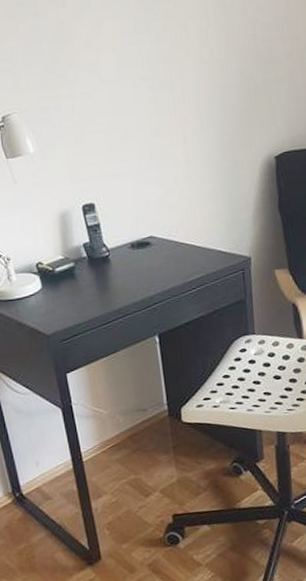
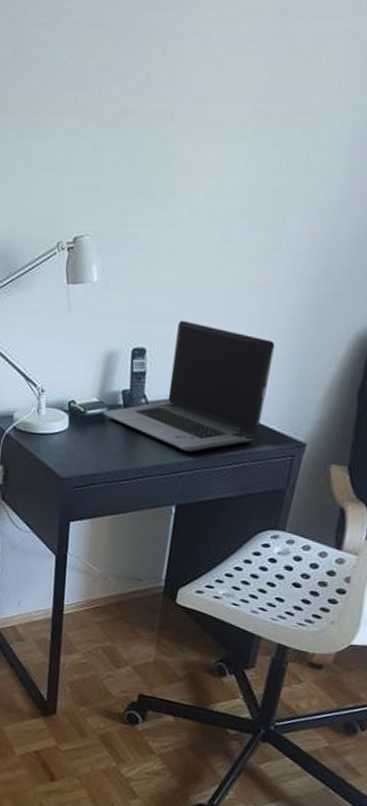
laptop computer: none [71,173,210,286] -> present [103,320,275,452]

